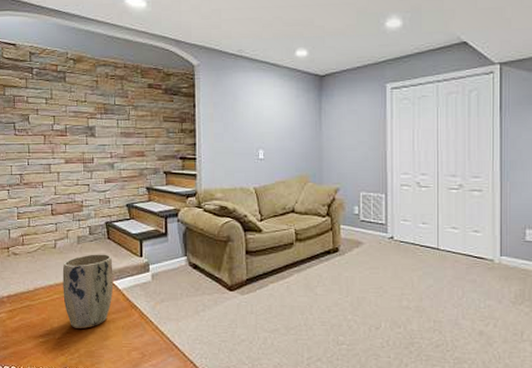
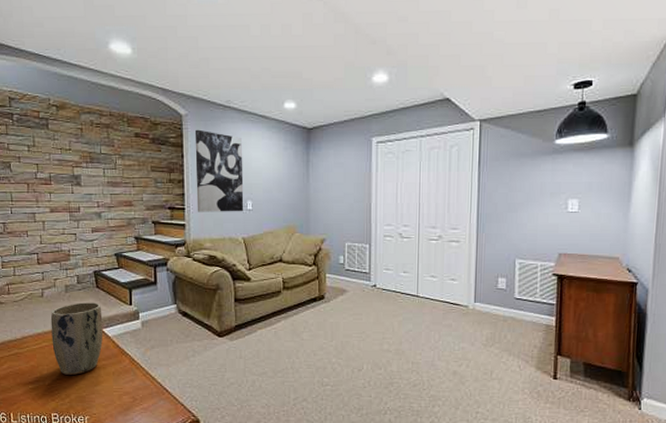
wall art: none [206,79,256,162] -> present [194,129,244,212]

